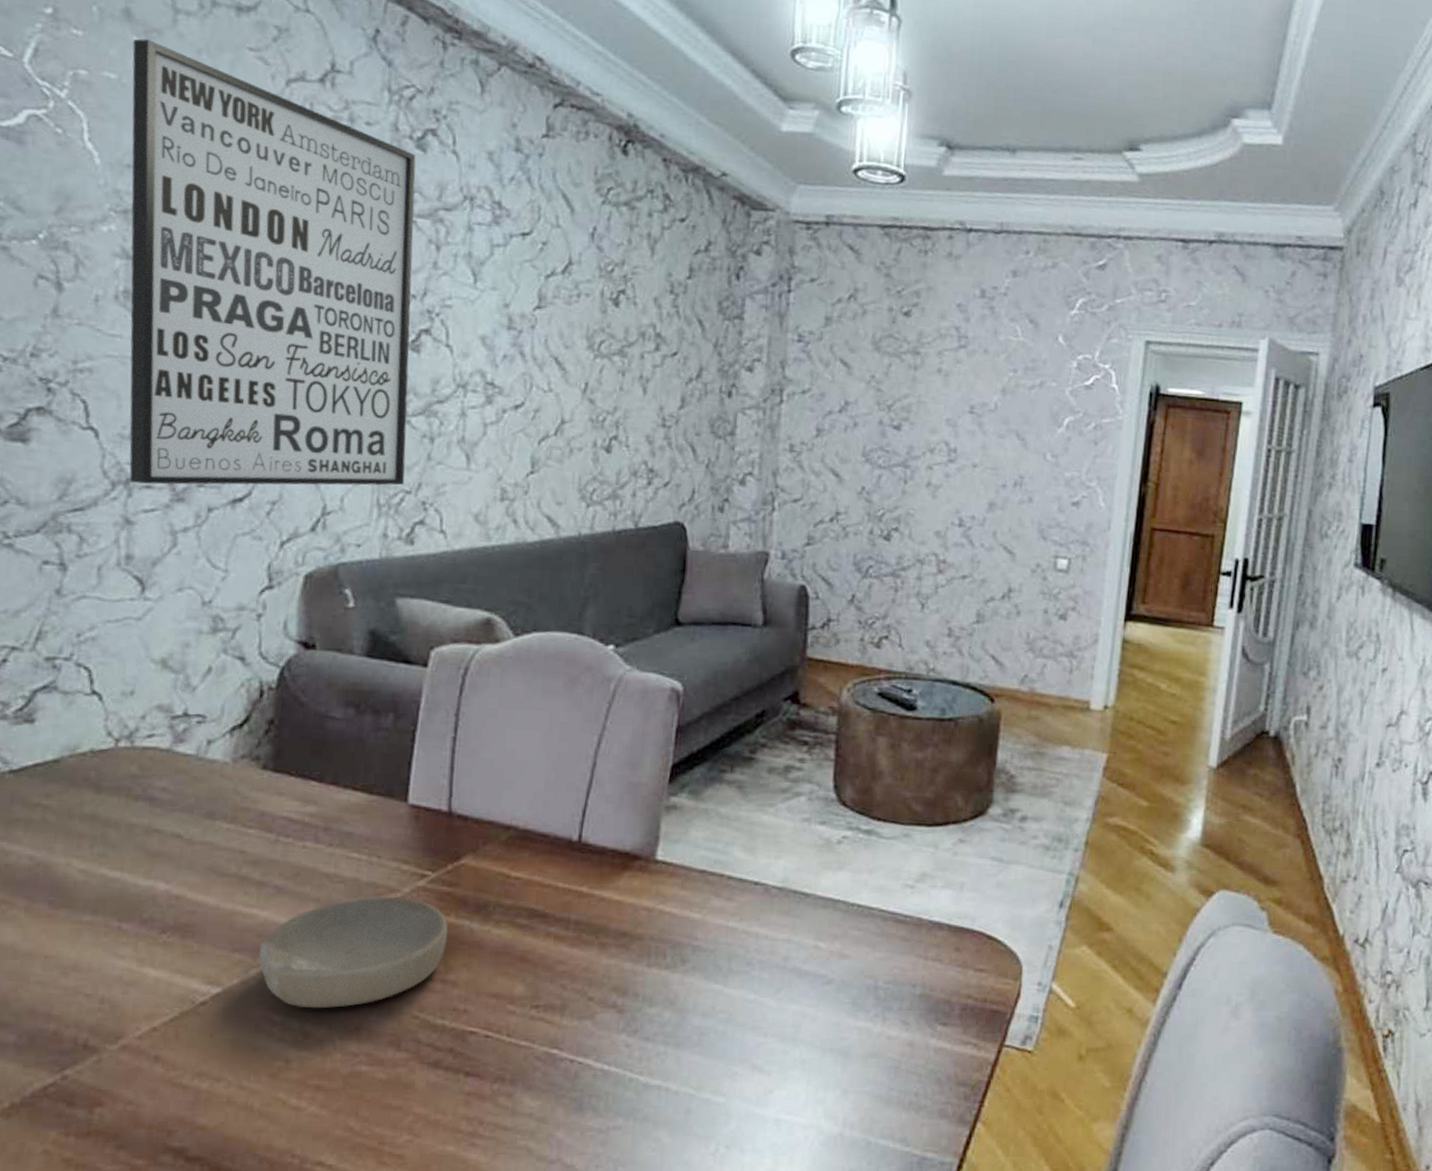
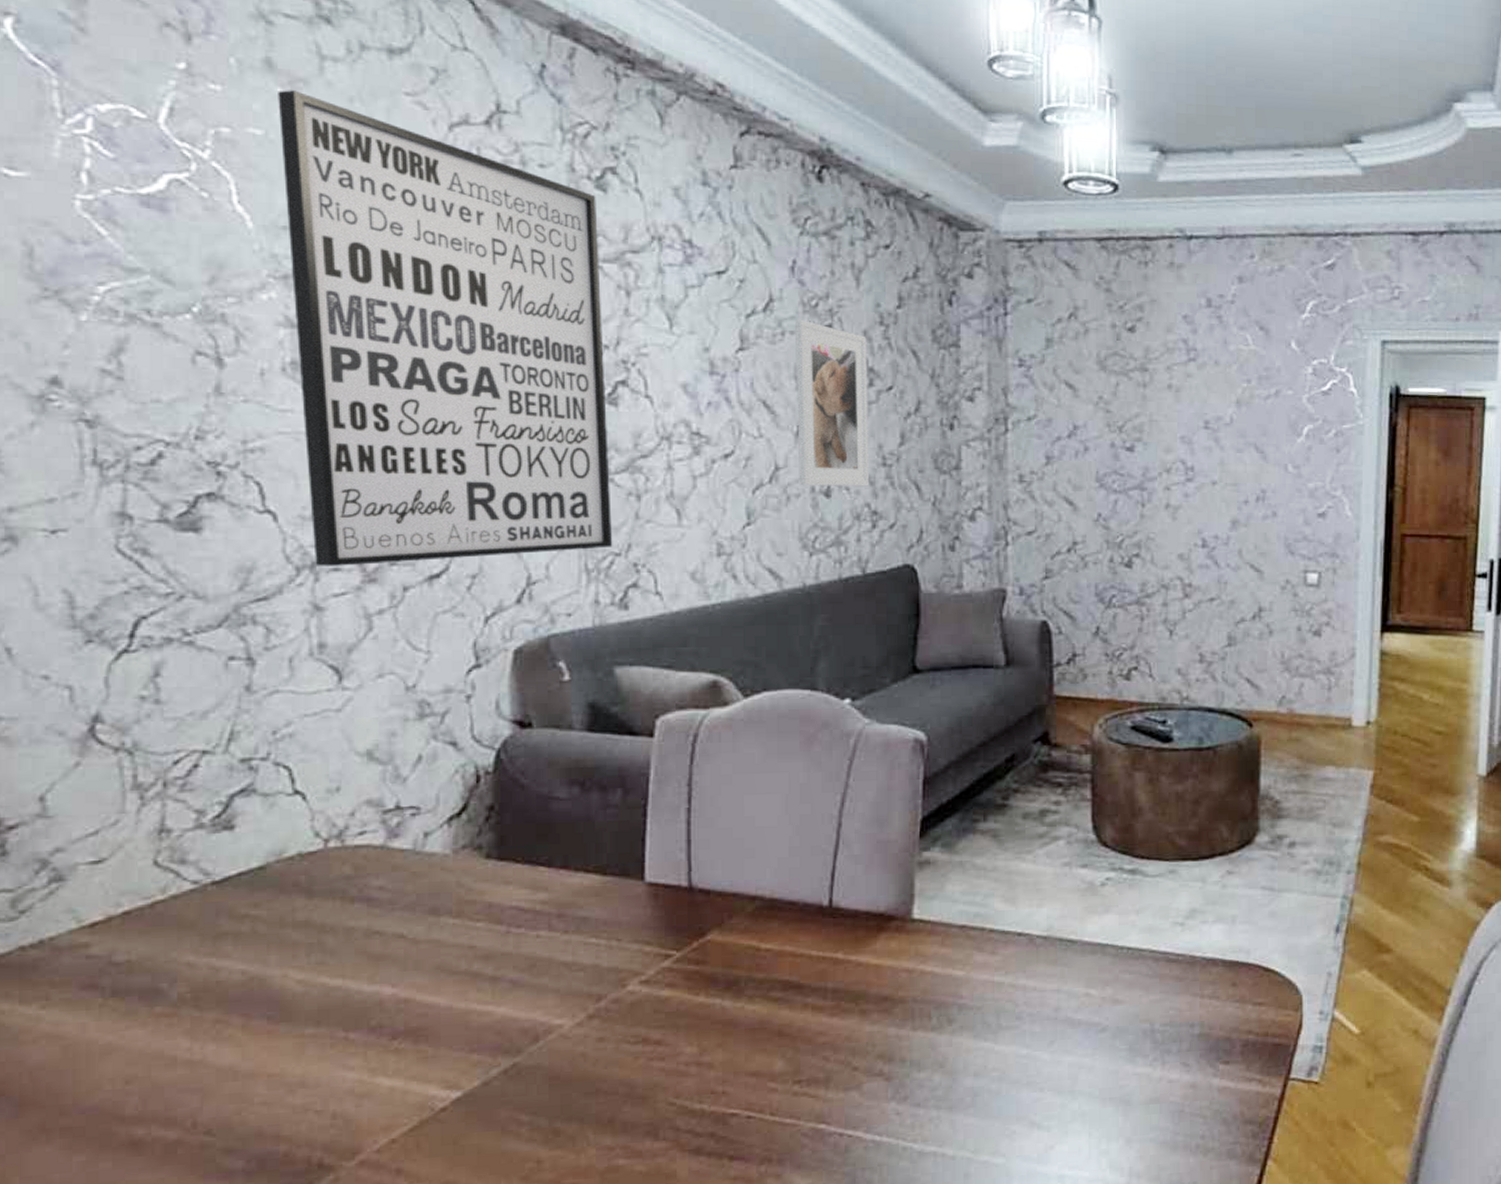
bowl: present [258,896,448,1009] -> none [498,979,699,1105]
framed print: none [582,282,657,445] -> present [795,319,870,487]

